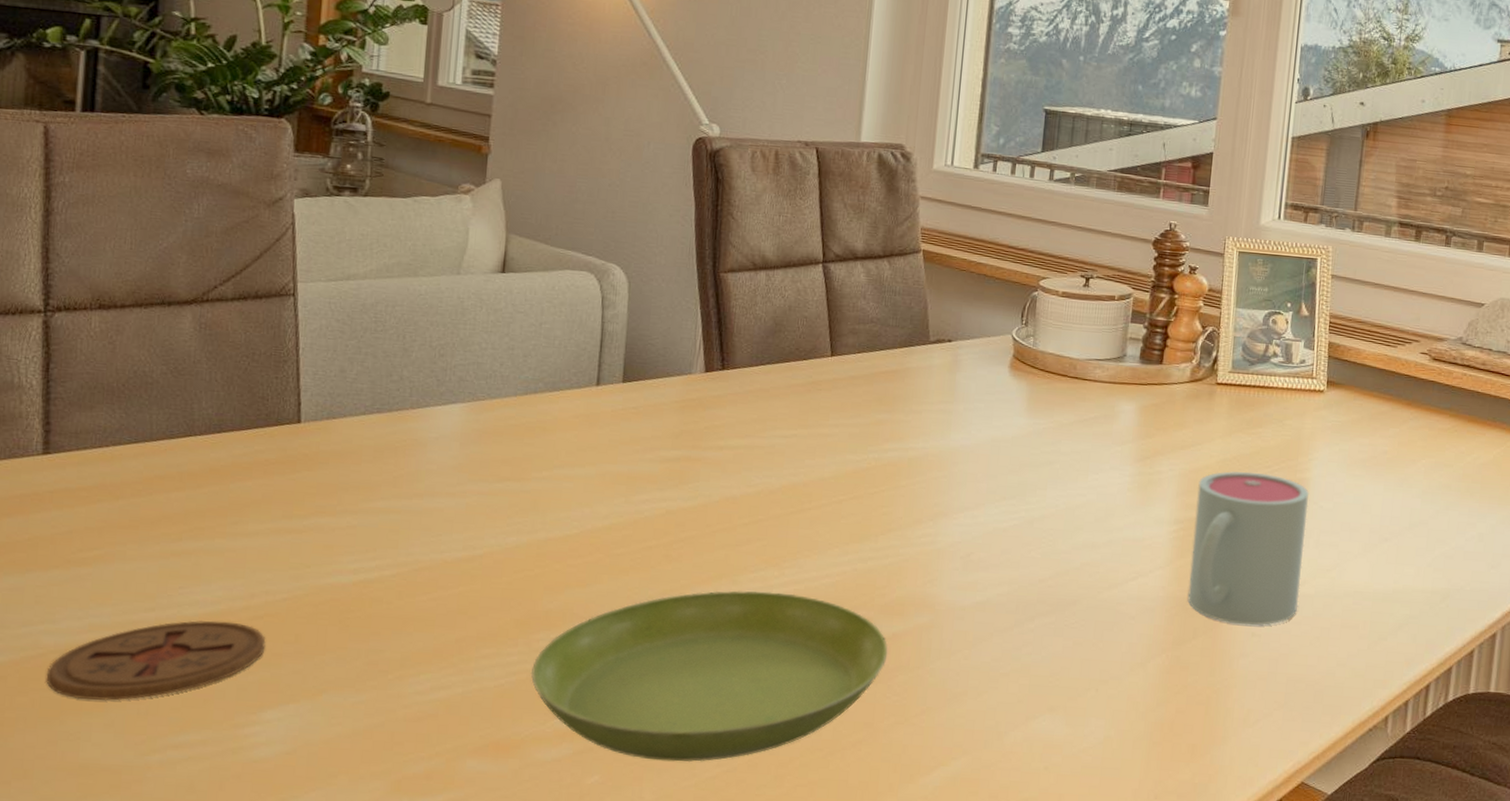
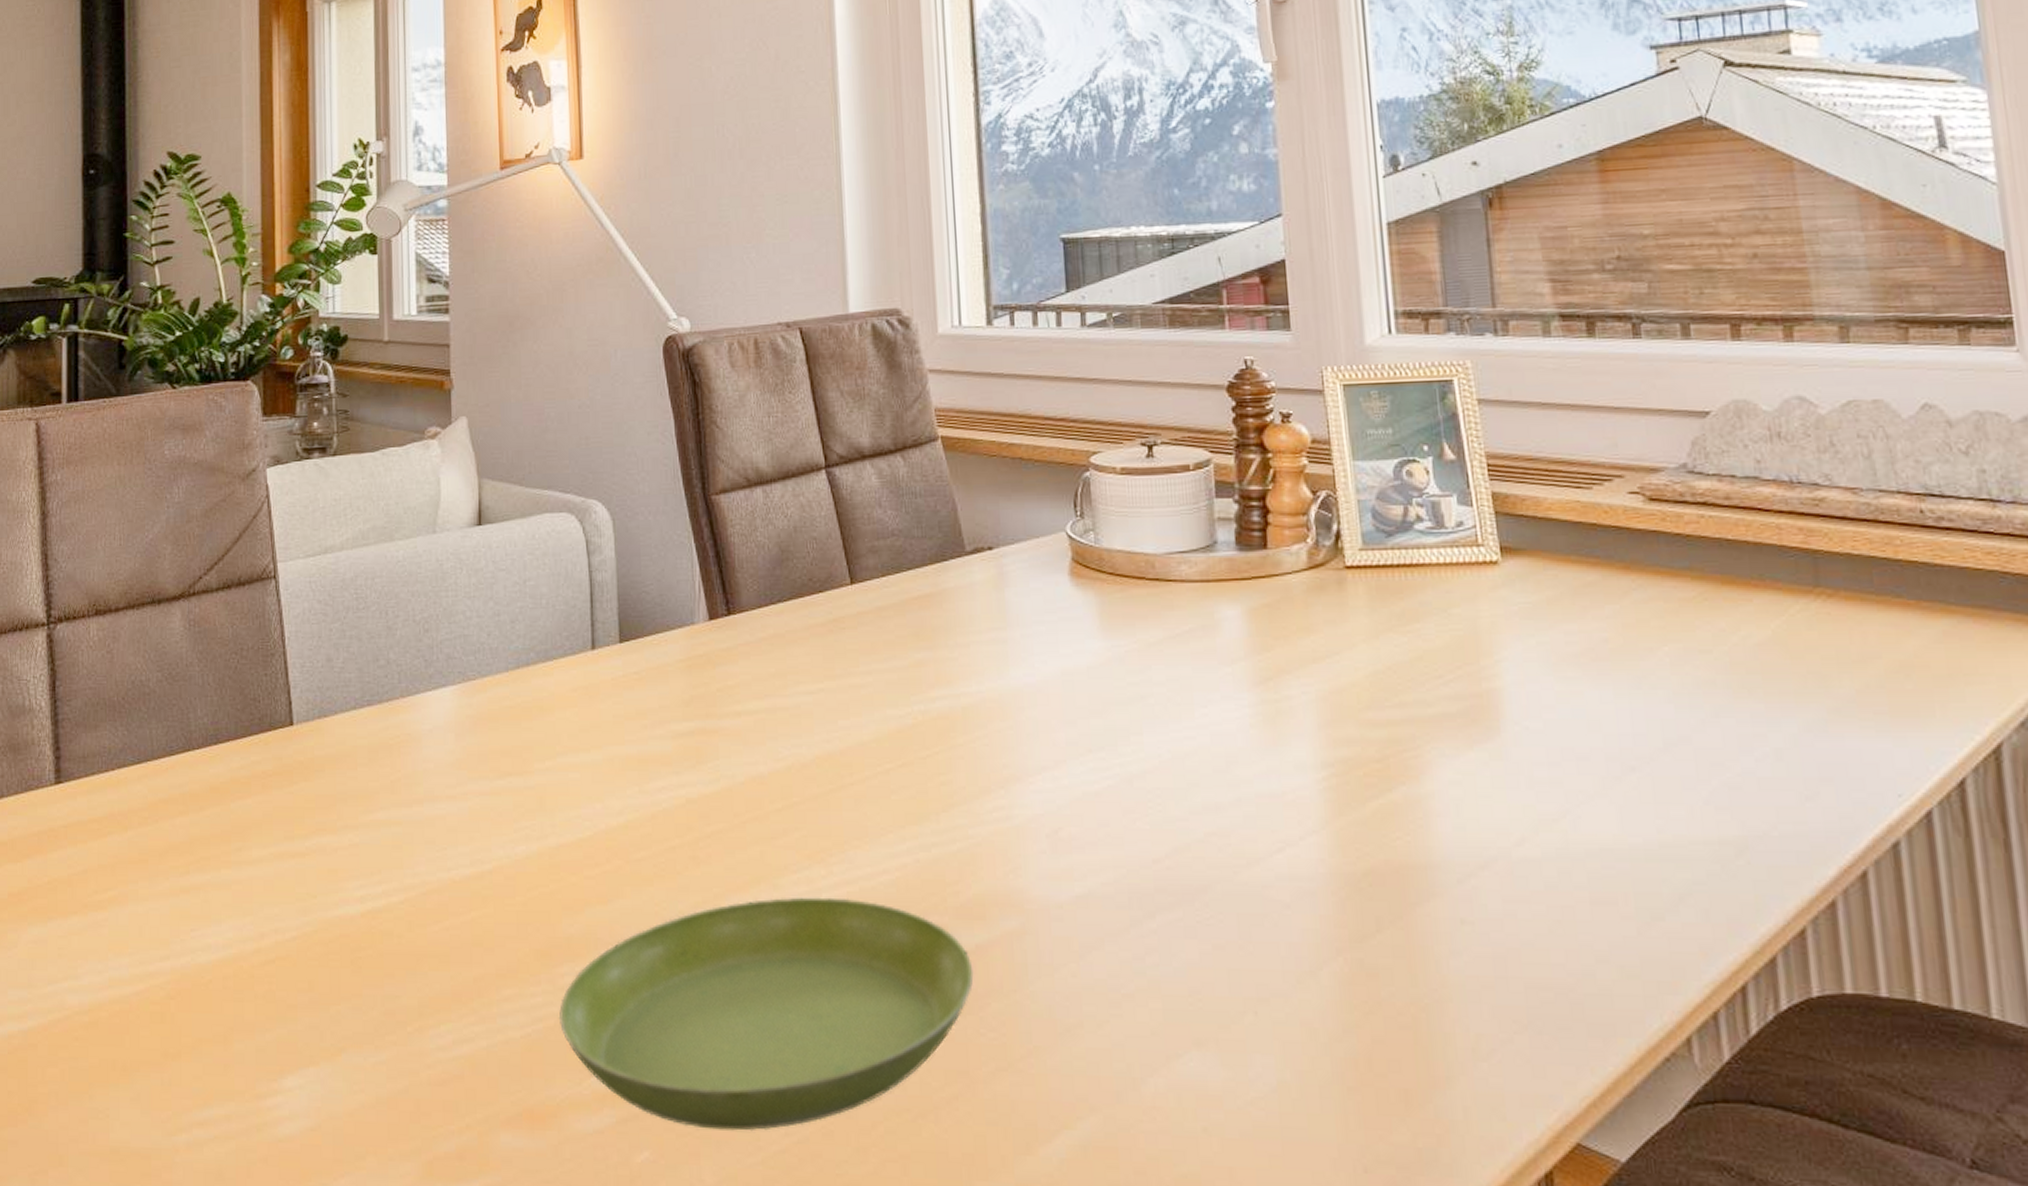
coaster: present [46,620,266,701] -> none [73,968,280,1071]
mug: present [1187,471,1310,626] -> none [1345,686,1522,909]

